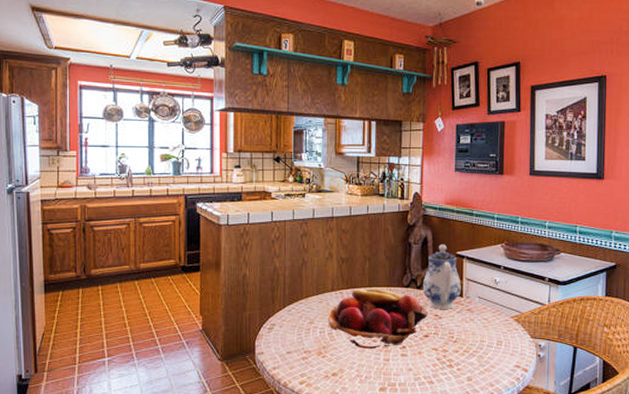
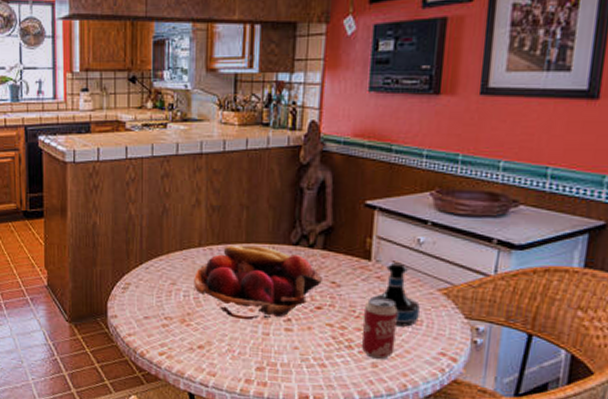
teapot: present [422,244,461,309] -> none [316,190,370,276]
beverage can: none [459,326,484,375] -> present [361,298,398,360]
tequila bottle: none [464,298,499,347] -> present [371,262,420,327]

